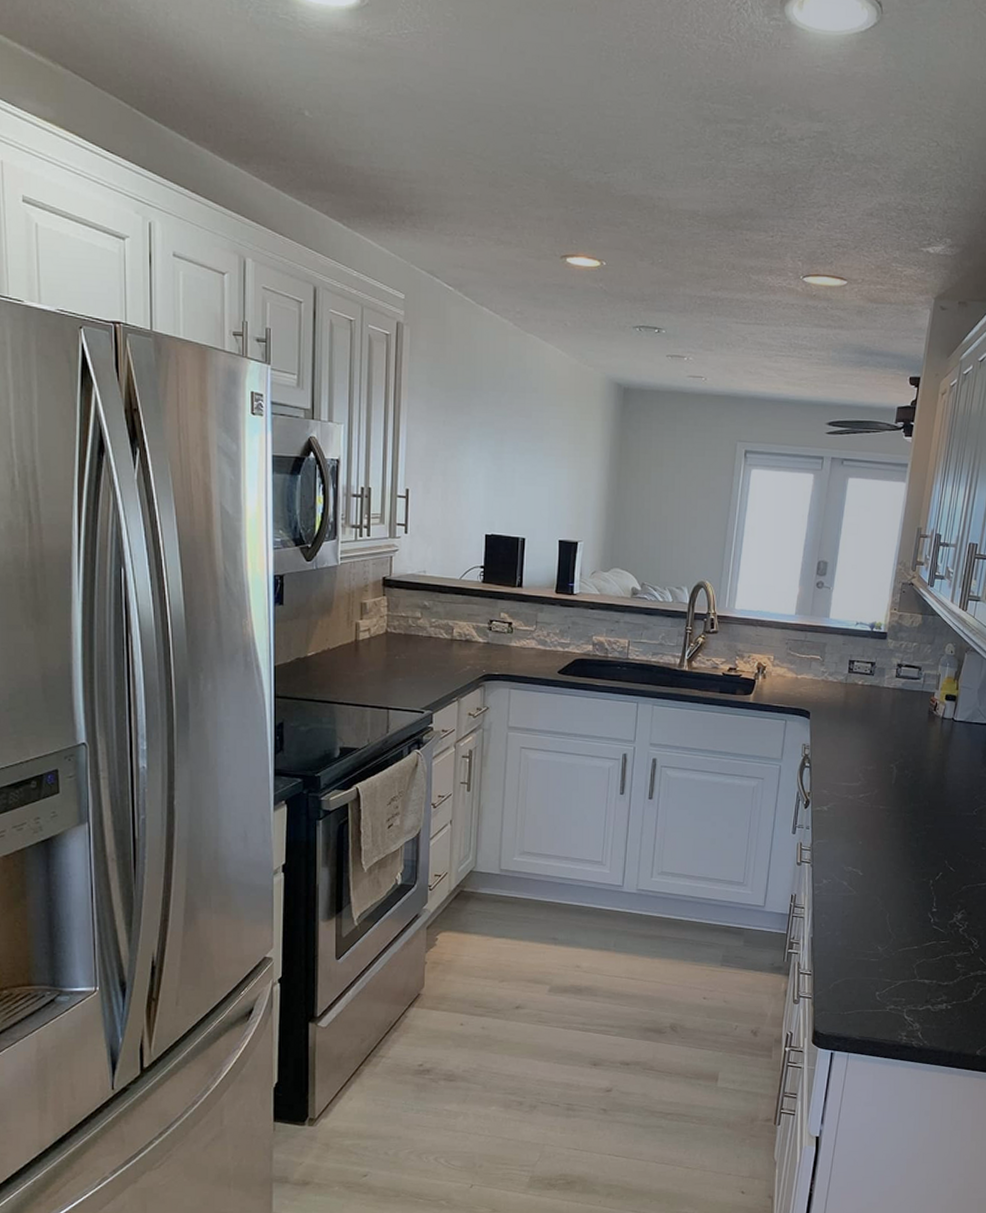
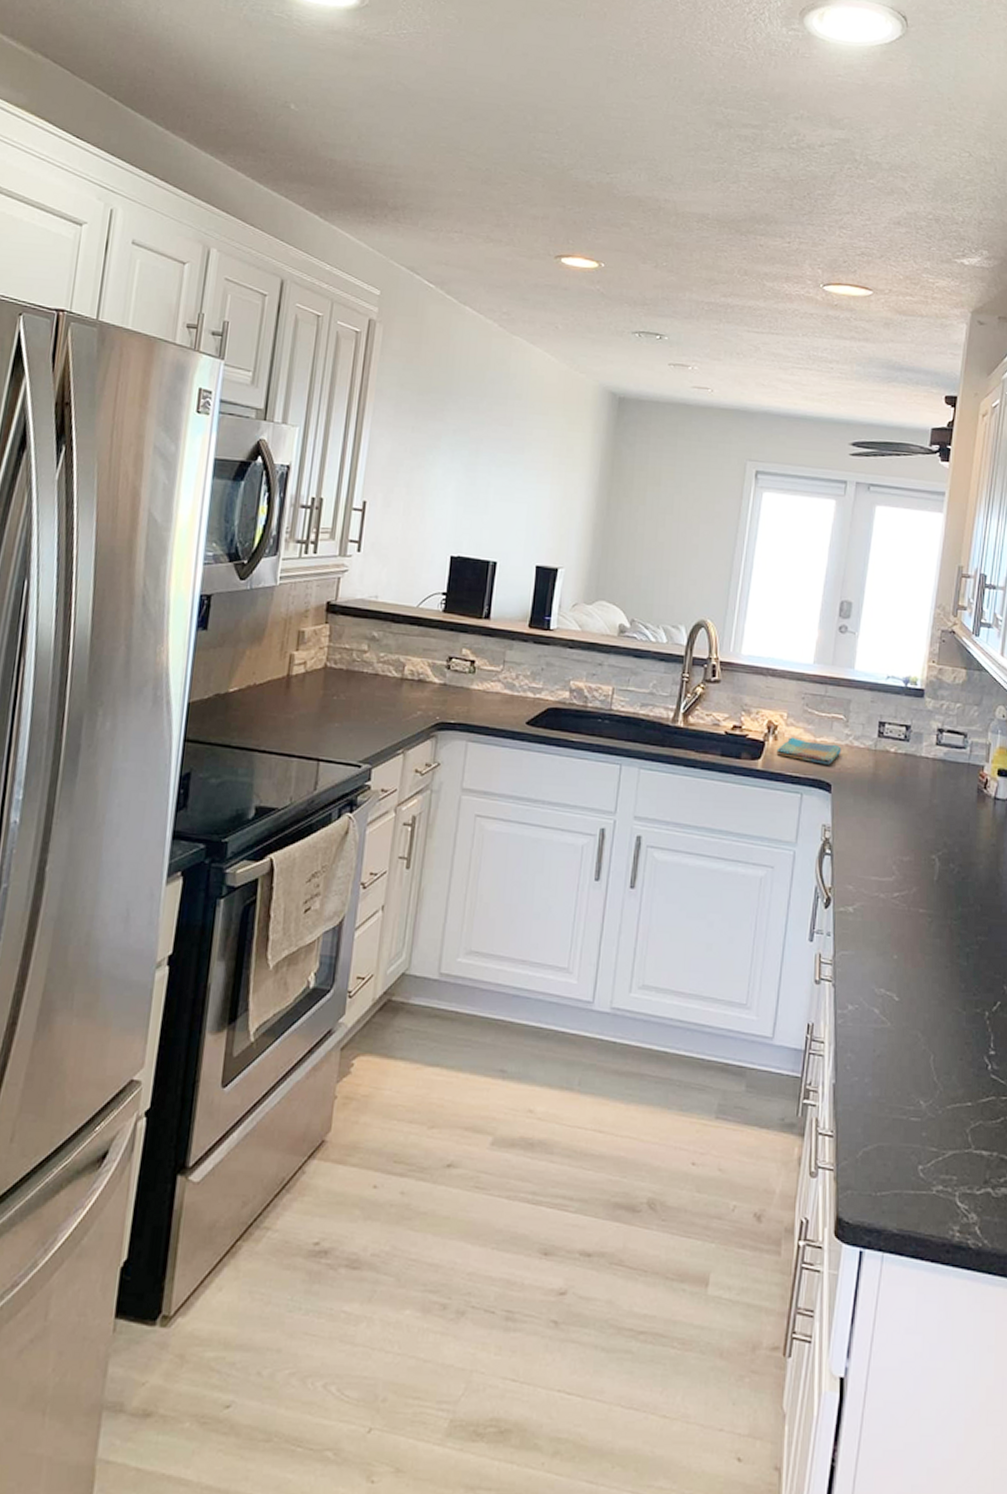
dish towel: none [765,675,819,697] -> present [776,737,842,765]

